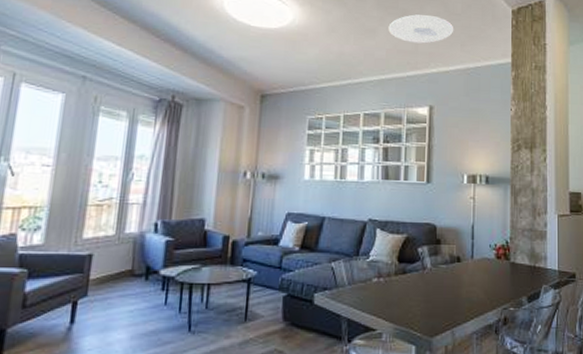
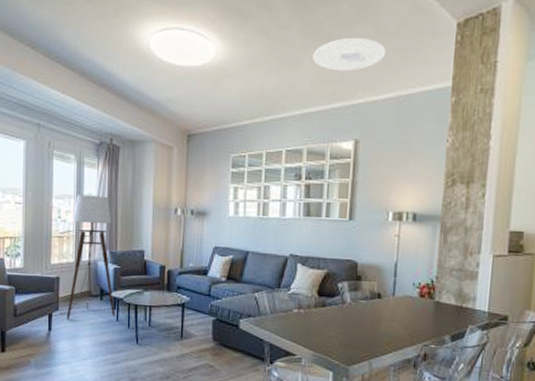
floor lamp: none [88,156,167,307] -> present [60,195,116,319]

